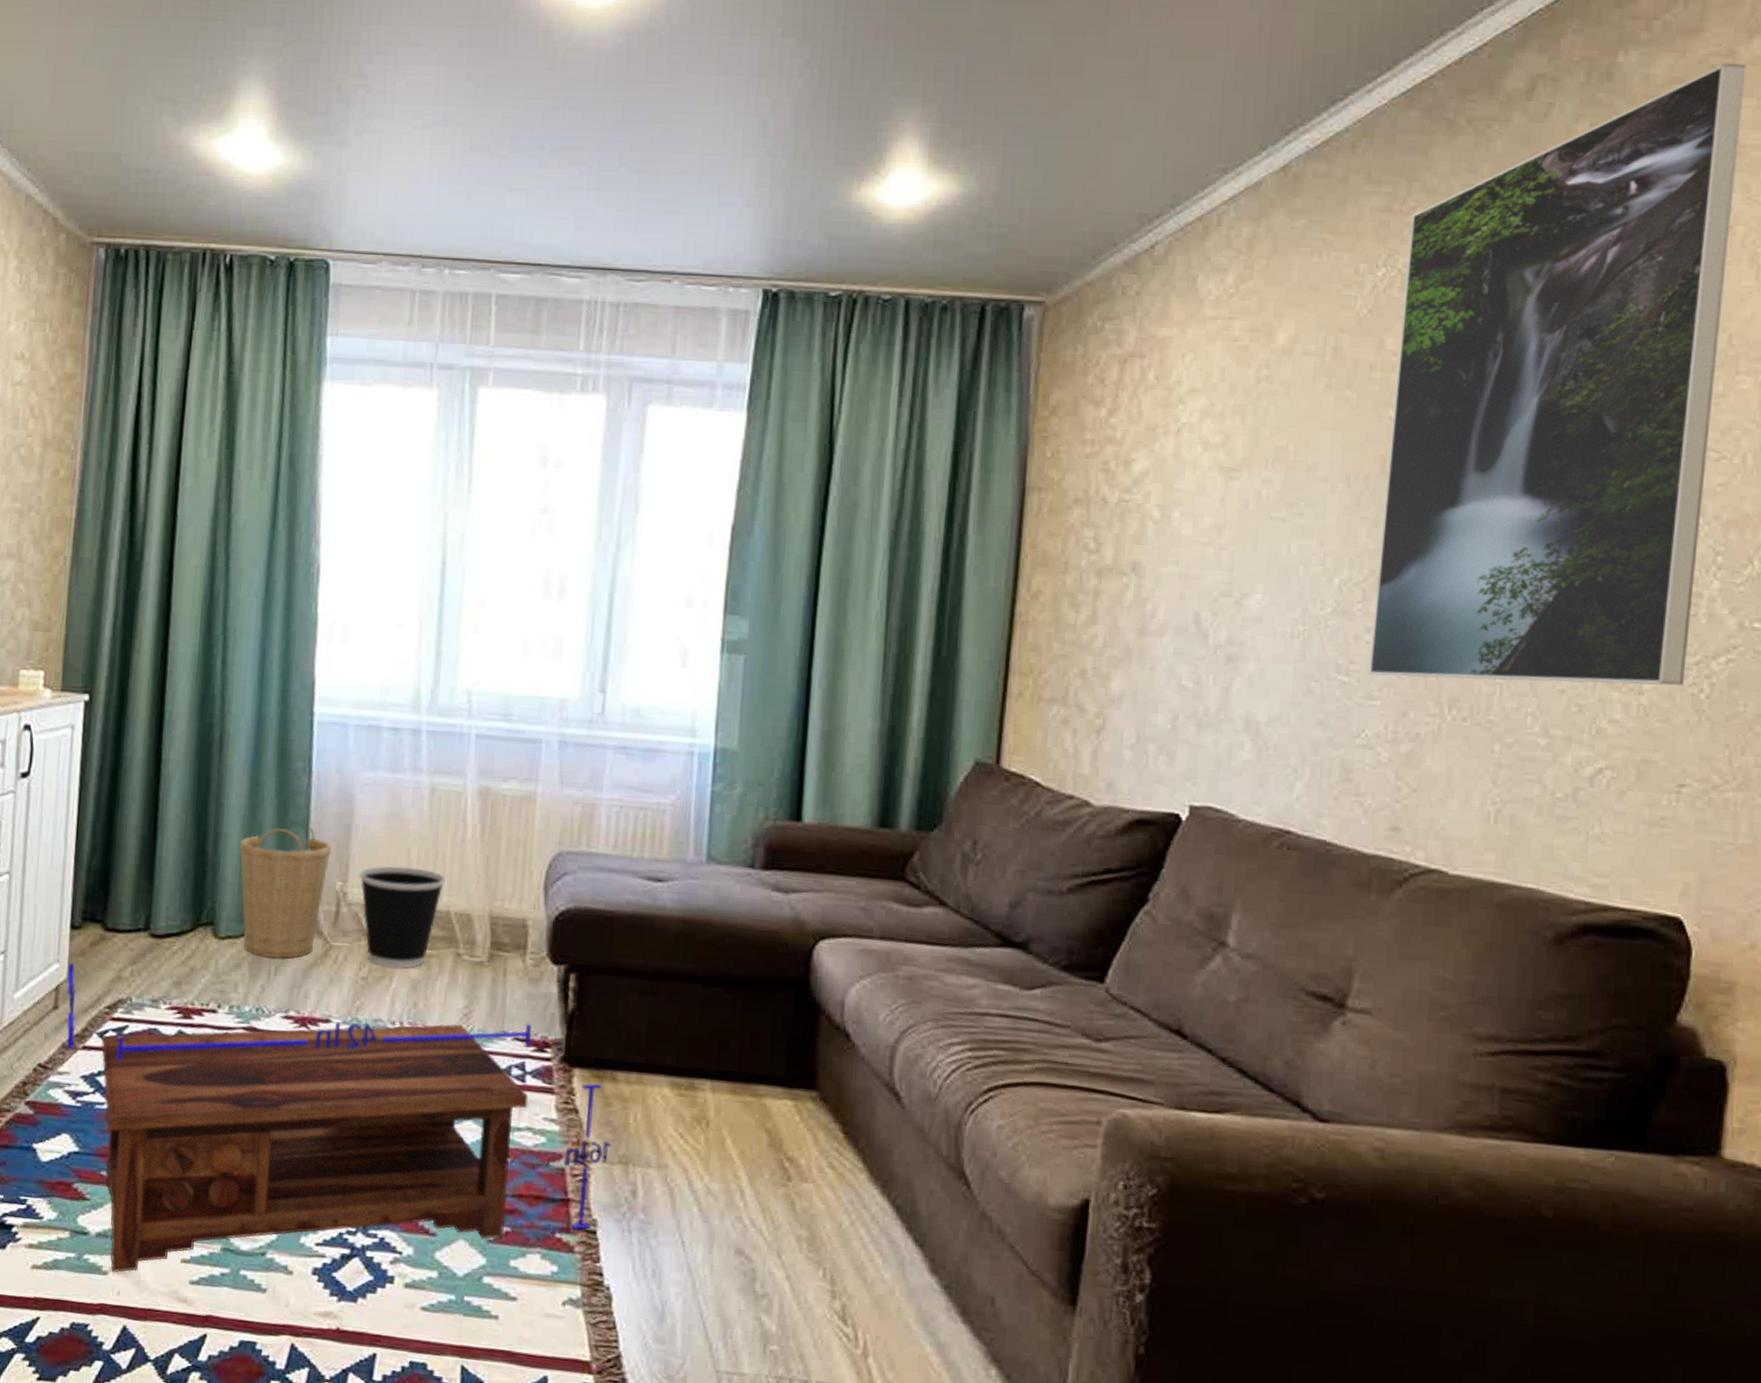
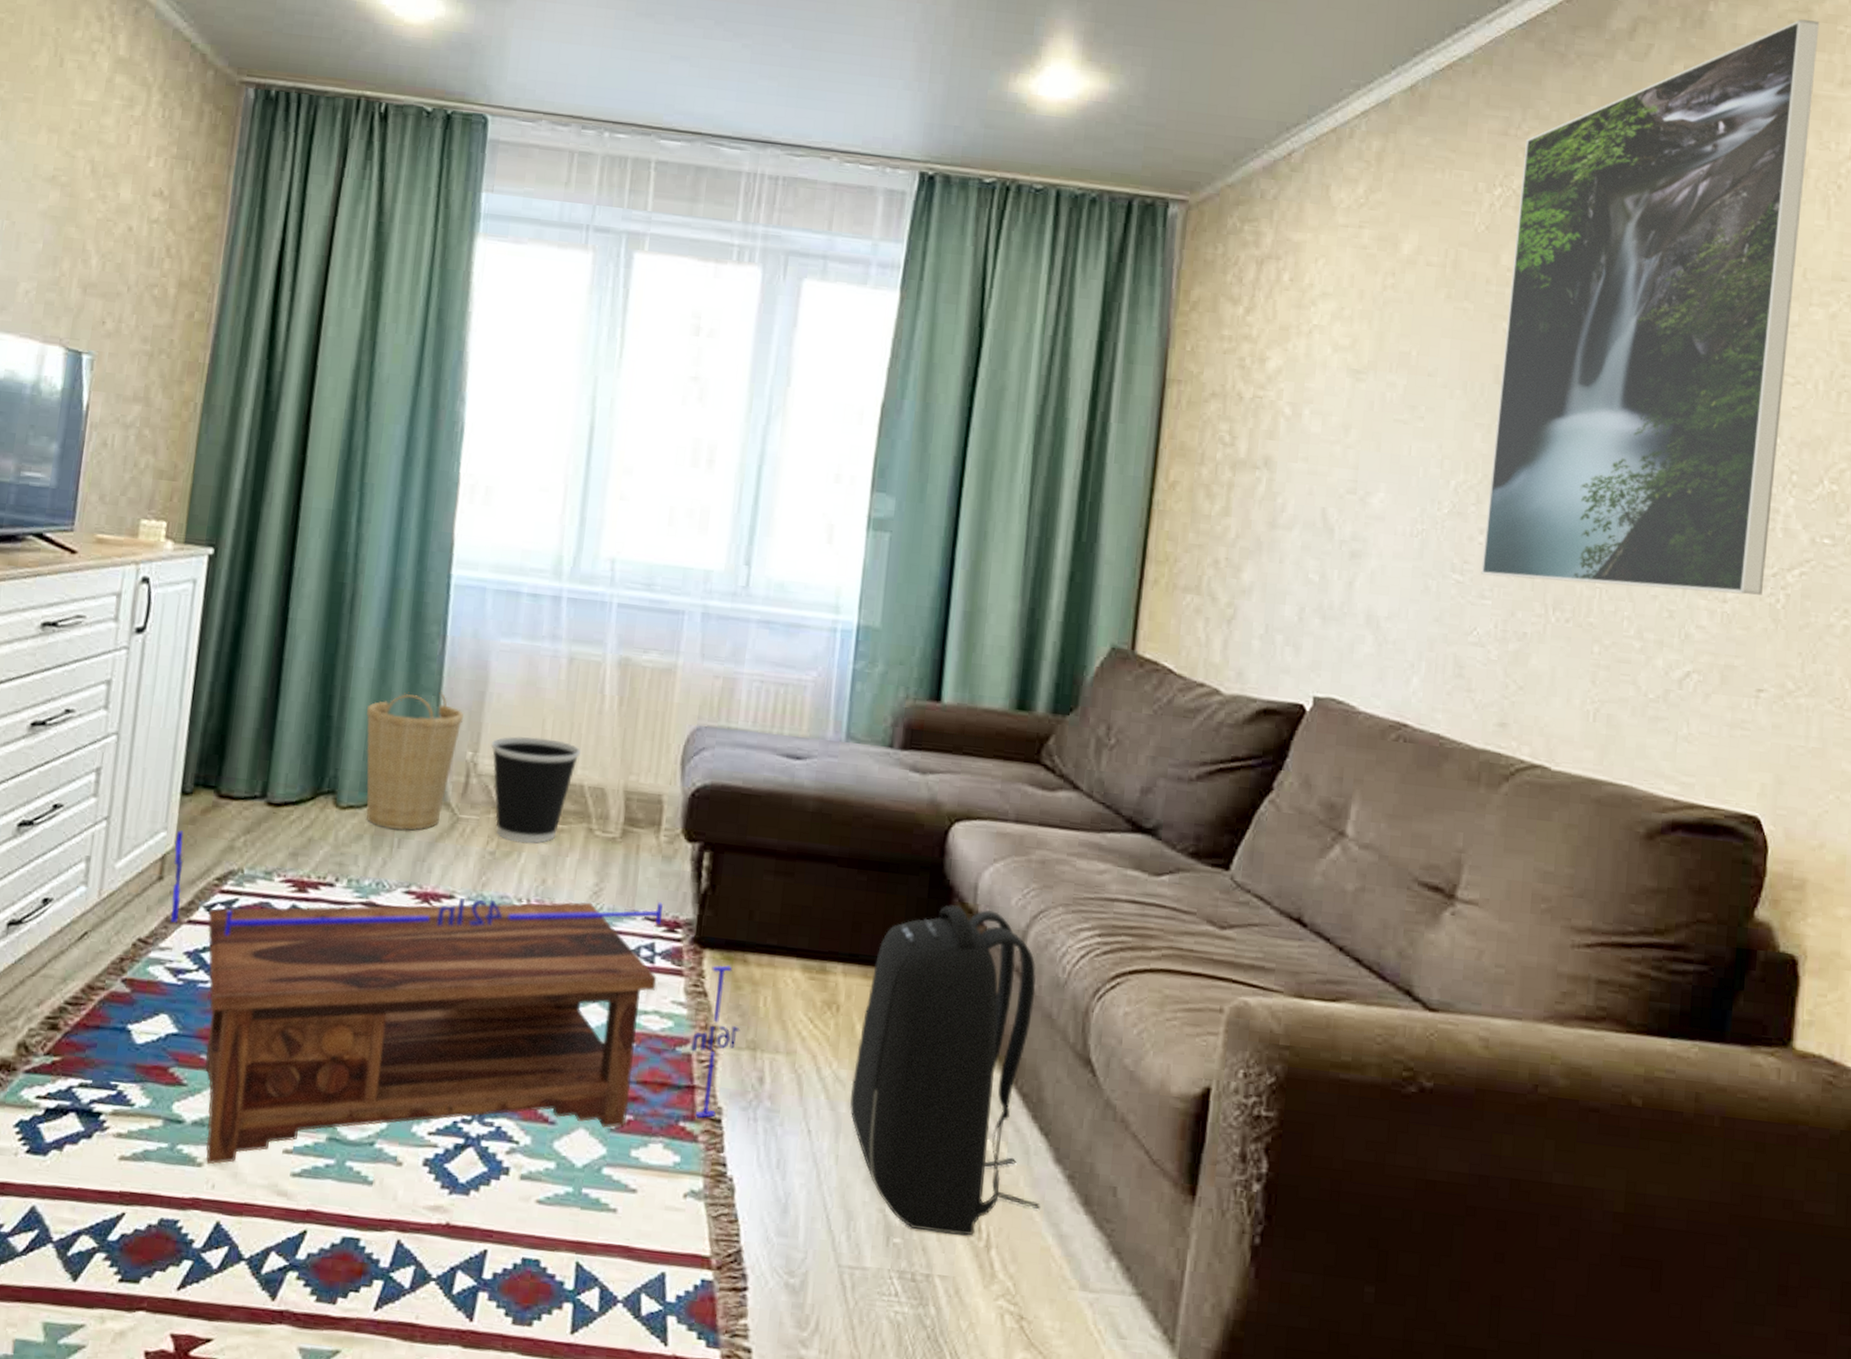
backpack: none [722,1021,917,1344] -> present [850,905,1040,1236]

